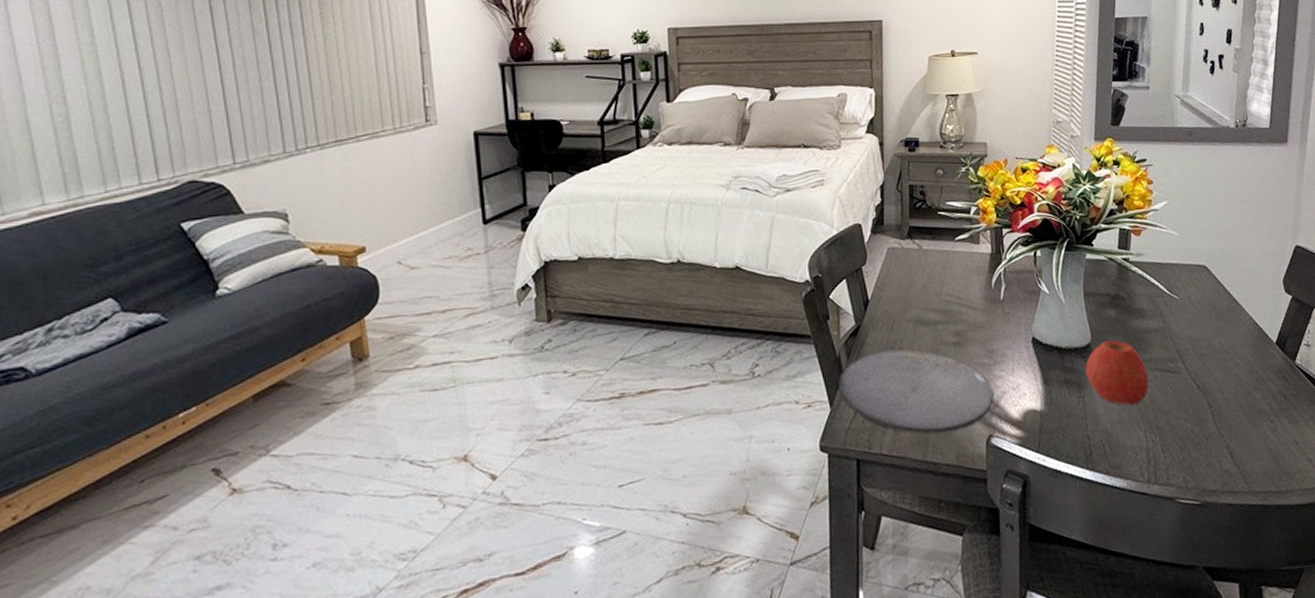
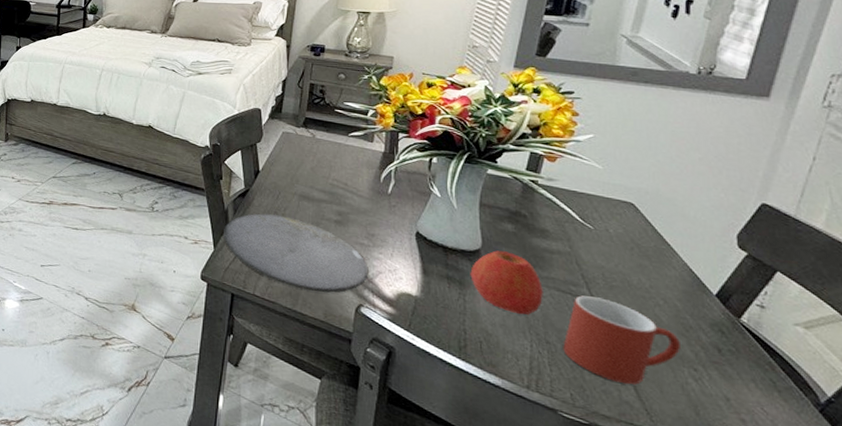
mug: none [1170,369,1258,453] -> present [563,295,680,385]

